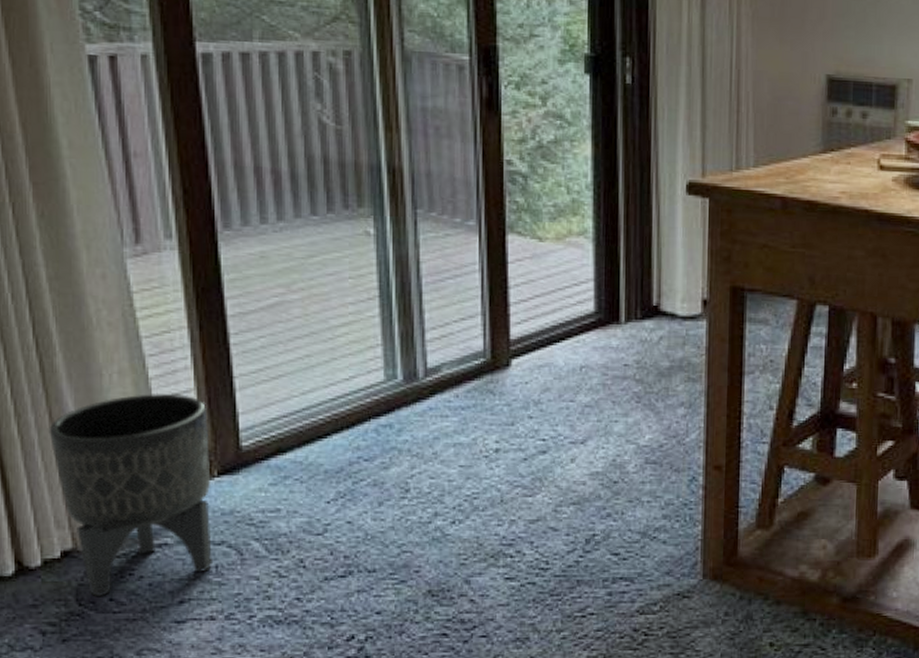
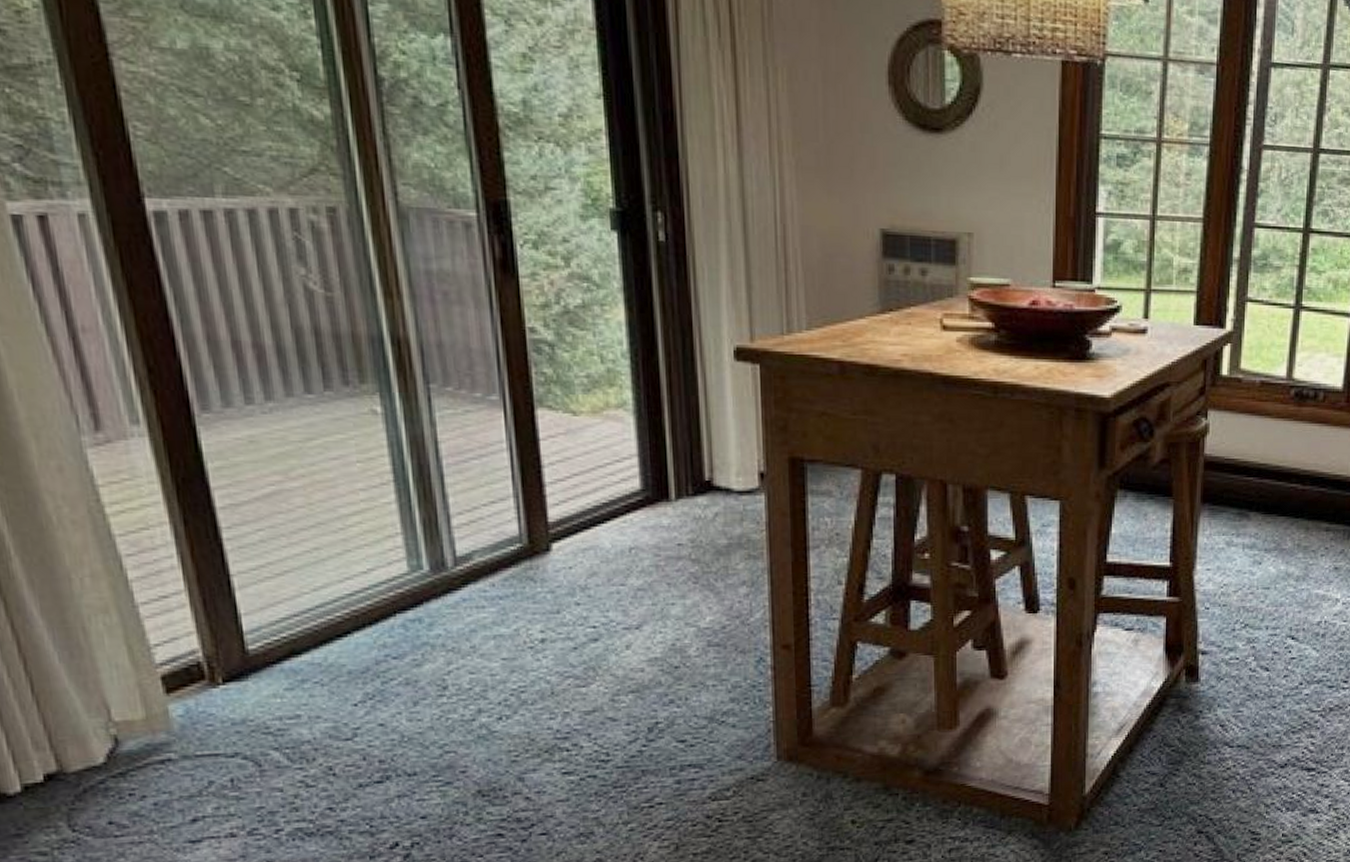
planter: present [48,393,214,597] -> none [12,596,228,821]

